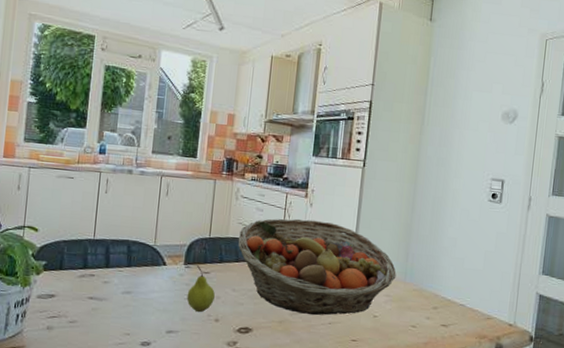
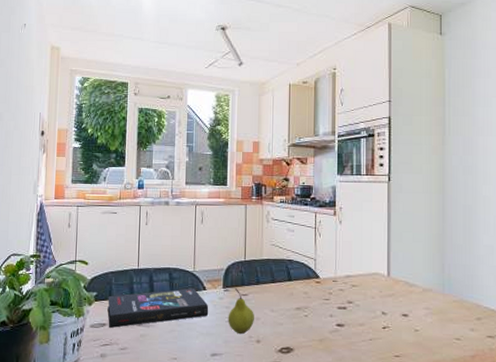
book: none [57,262,168,300] -> present [107,287,209,328]
fruit basket: present [238,218,396,316] -> none [272,236,434,332]

